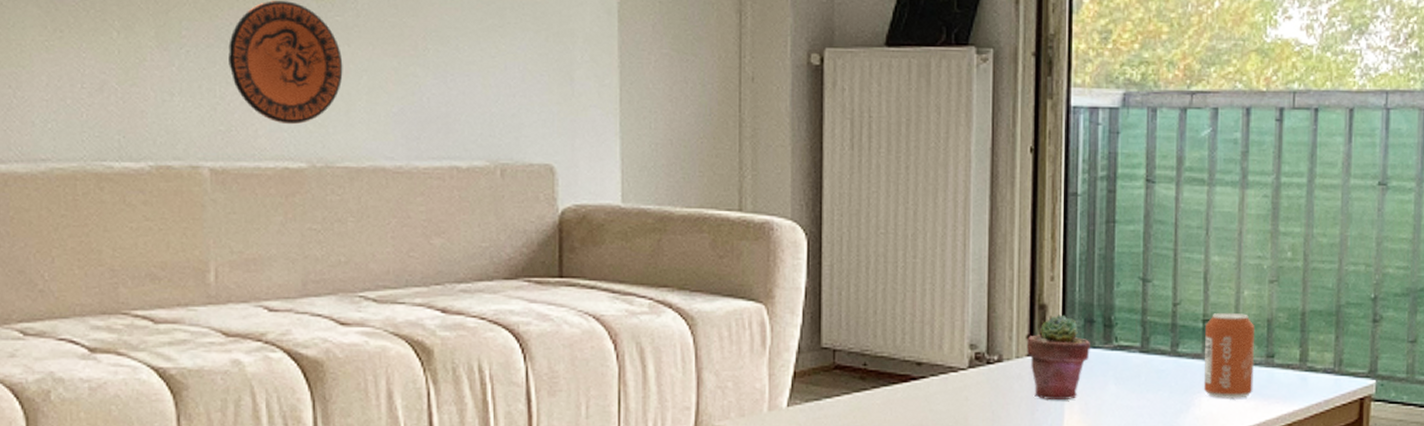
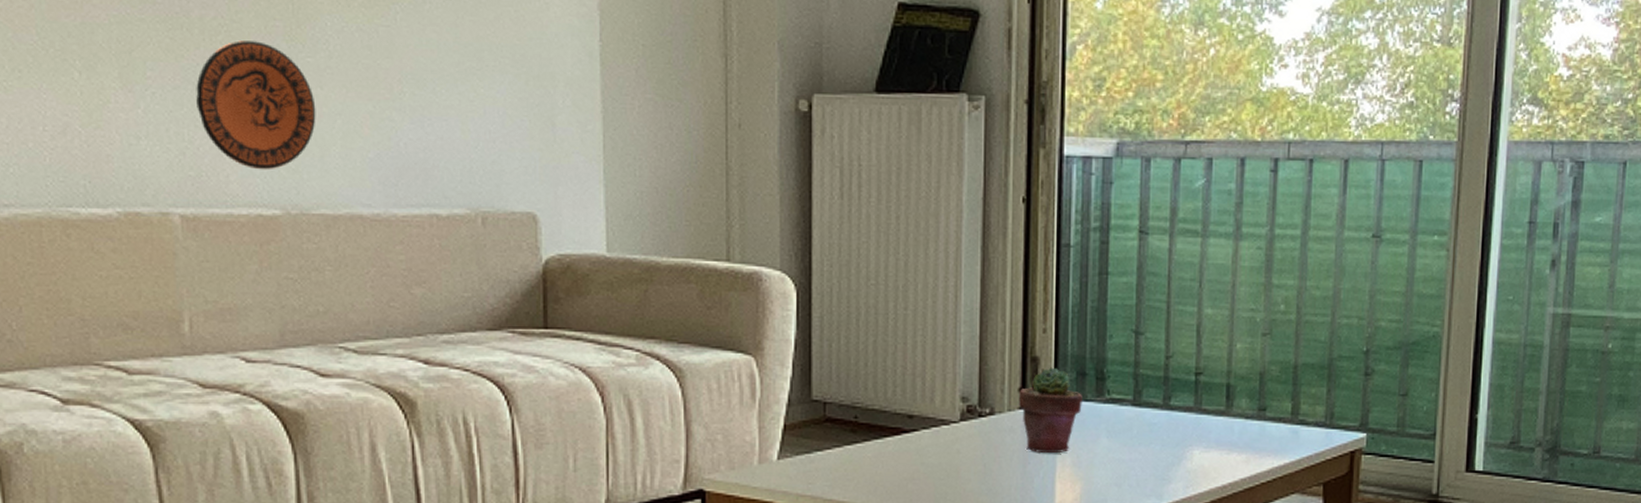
can: present [1203,312,1255,400] -> none [1195,365,1247,453]

